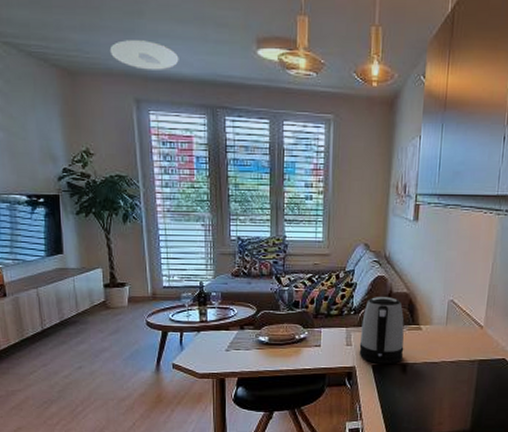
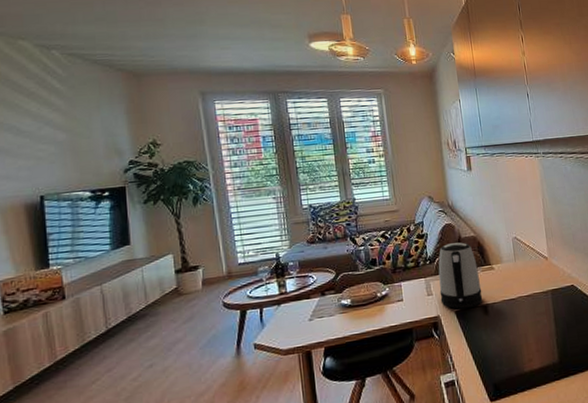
ceiling light: present [109,40,179,70] -> none [174,43,240,67]

